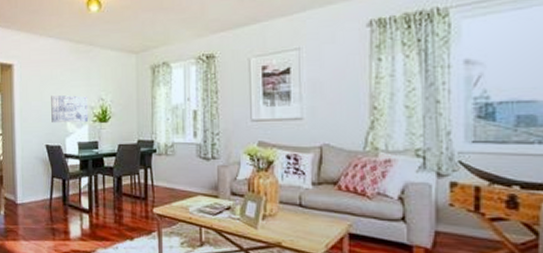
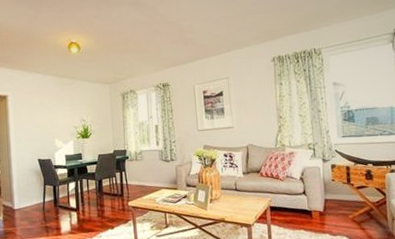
wall art: present [51,94,89,124] -> none [41,118,73,142]

